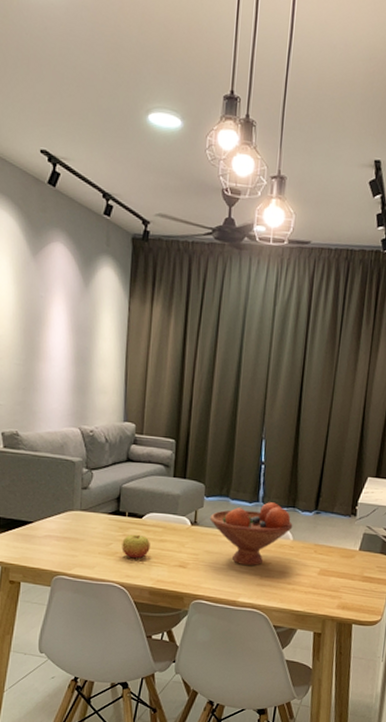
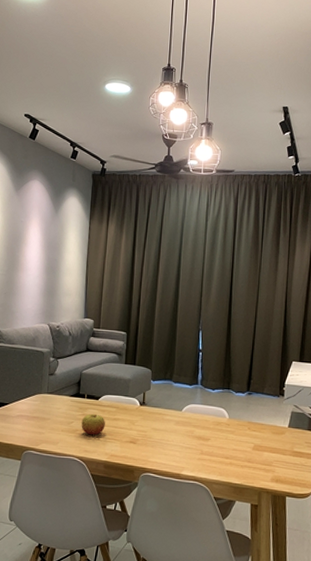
fruit bowl: present [209,502,293,566] -> none [156,384,228,442]

